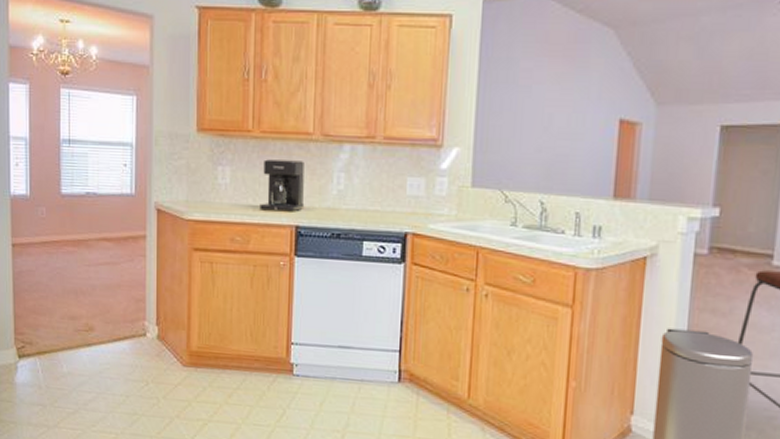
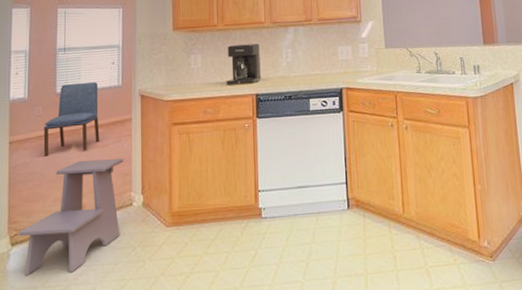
step stool: none [26,276,137,397] -> present [19,158,124,276]
dining chair: none [48,185,110,267] -> present [43,81,100,157]

